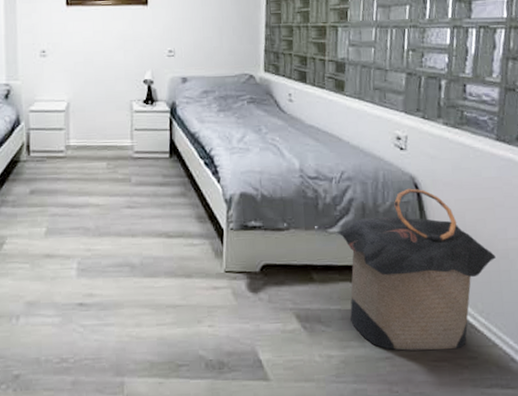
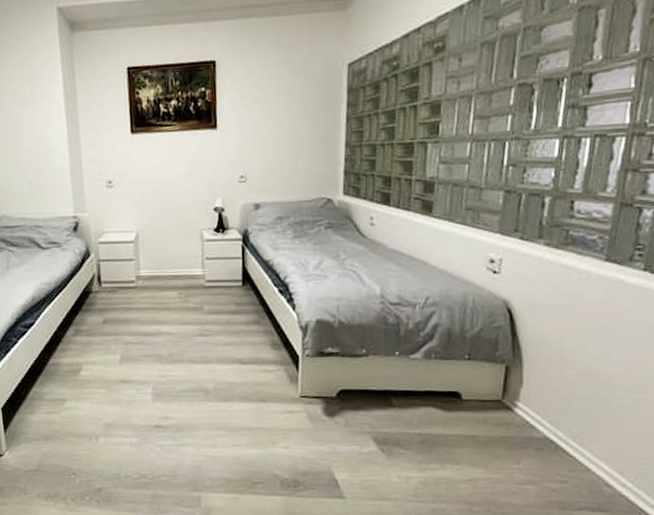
laundry hamper: present [336,188,496,351] -> none [418,313,595,474]

